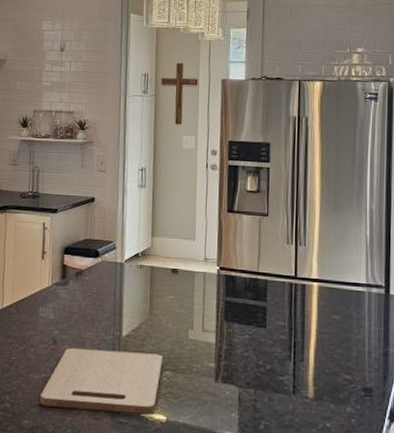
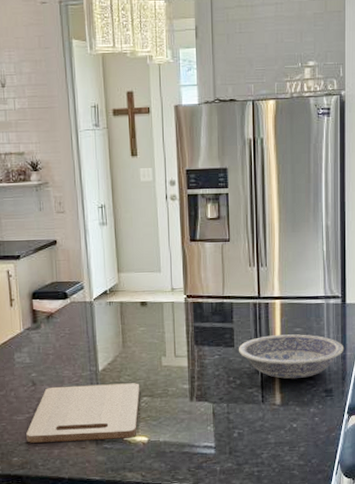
bowl: none [270,319,387,372] -> present [238,334,344,379]

